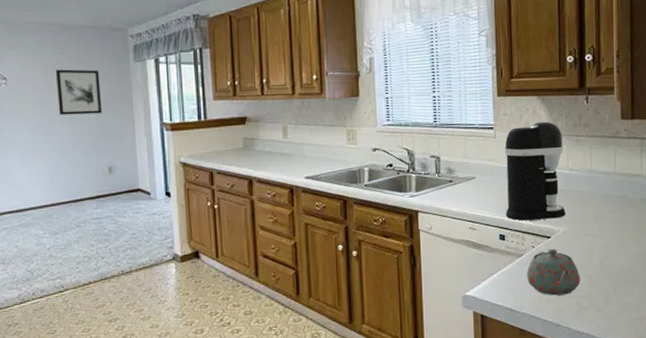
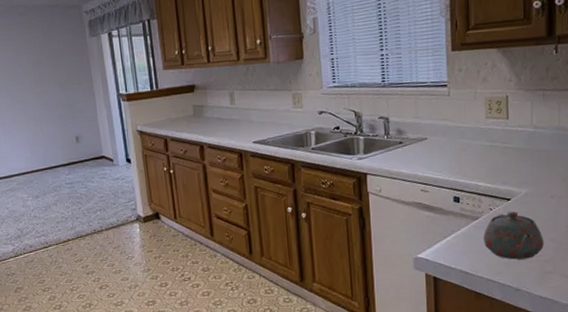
wall art: present [55,69,103,115] -> none [24,46,67,91]
coffee maker: present [504,121,566,221] -> none [459,75,528,183]

